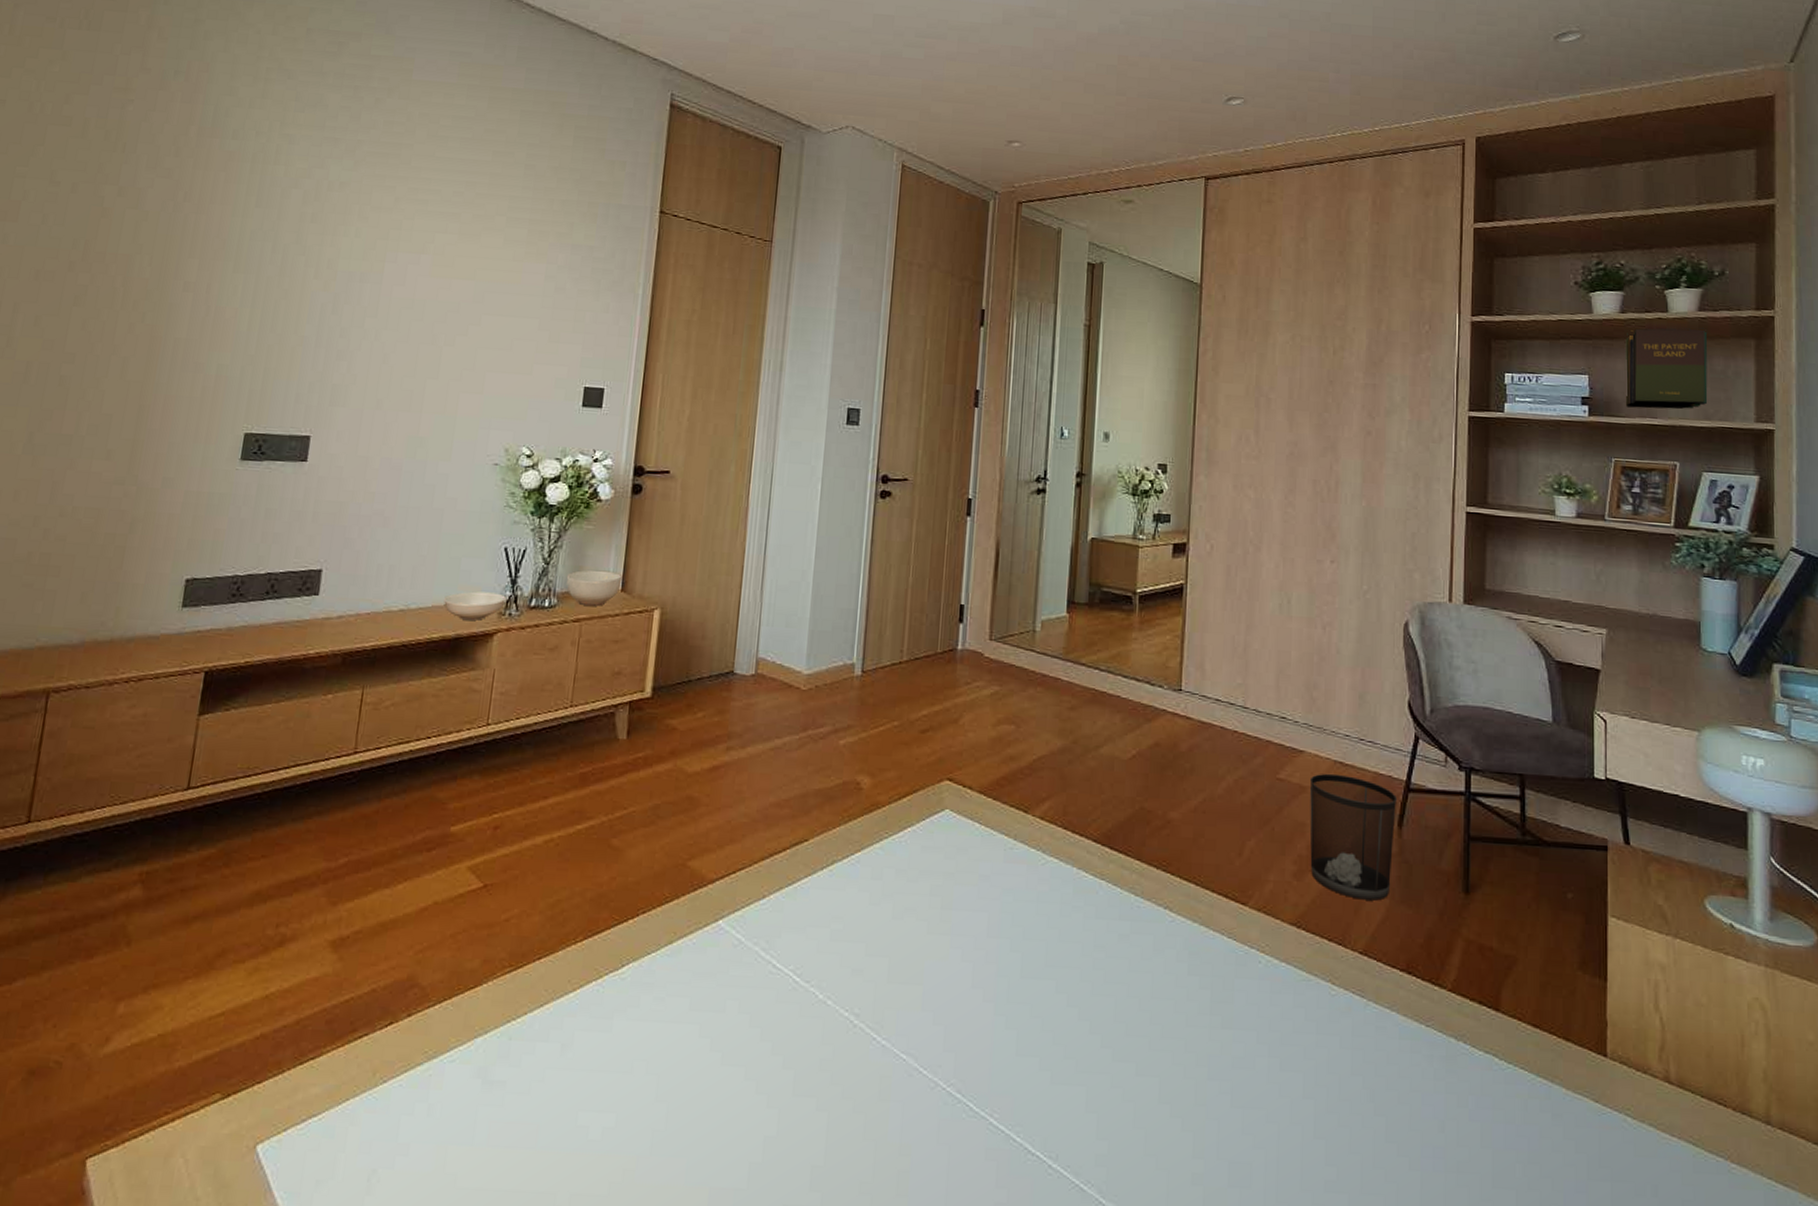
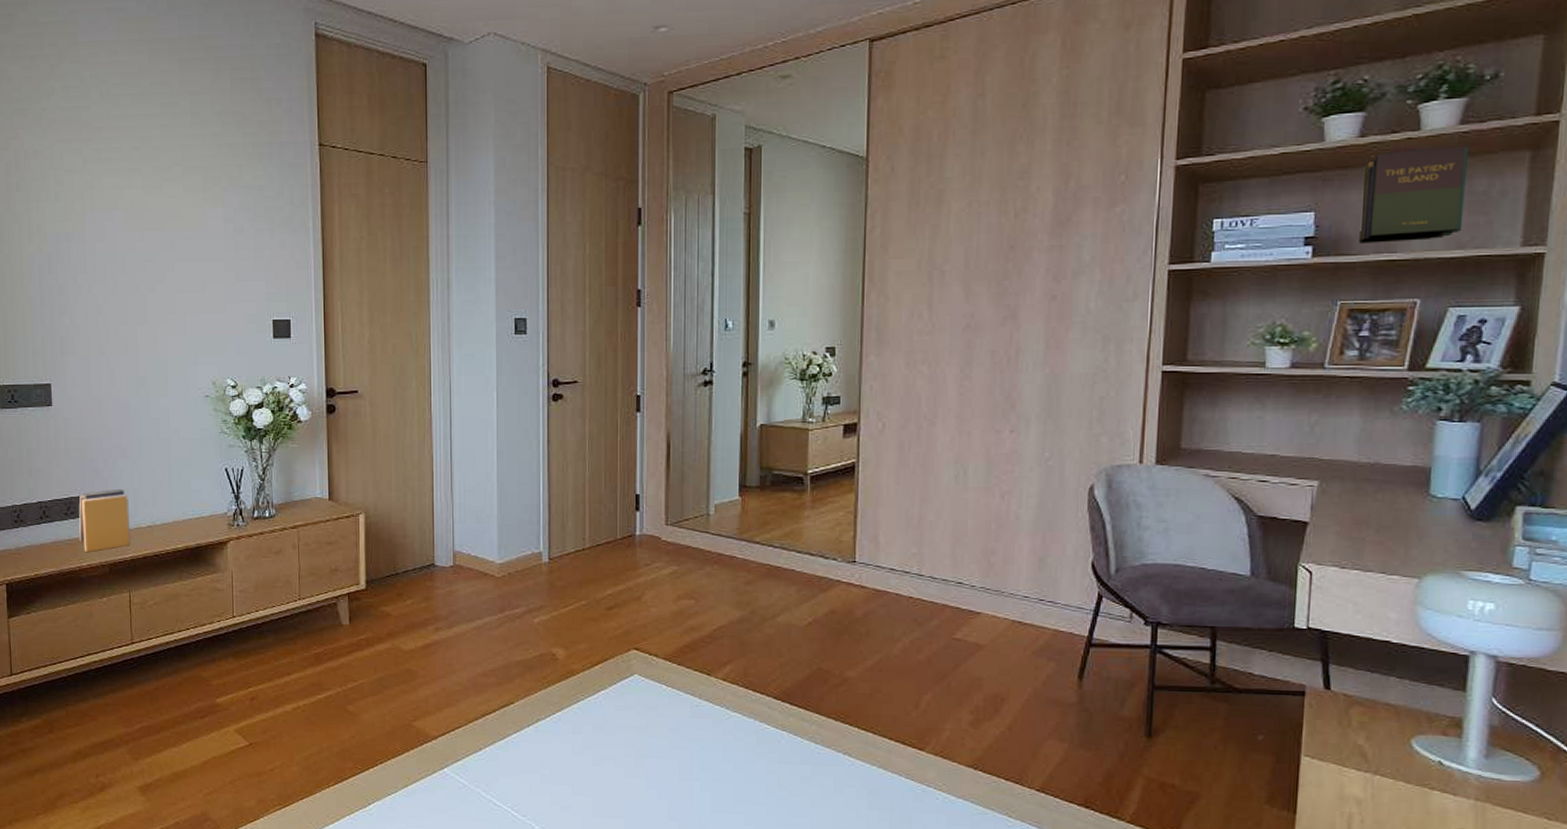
books: none [310,563,381,638] -> present [79,488,130,553]
bowl: present [443,591,506,620] -> none [181,507,232,531]
bowl: present [566,569,623,606] -> none [280,483,328,514]
waste bin: present [1309,773,1397,901] -> none [986,632,1077,745]

